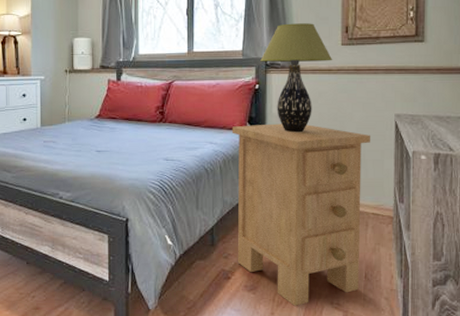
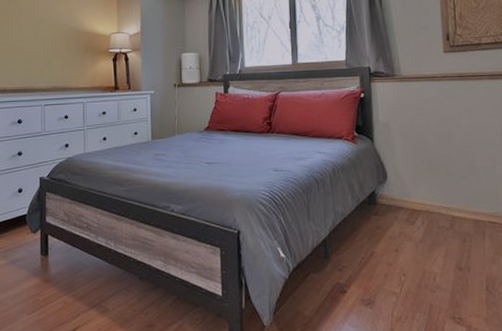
nightstand: present [231,123,370,306] -> none [339,131,481,321]
table lamp: present [260,23,333,133] -> none [364,32,436,141]

